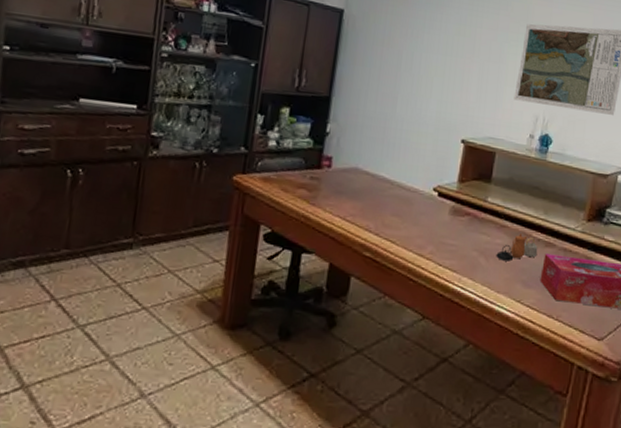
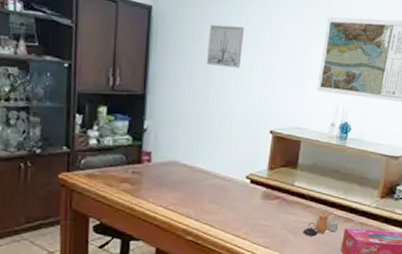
wall art: none [396,29,437,73] -> present [206,24,244,68]

